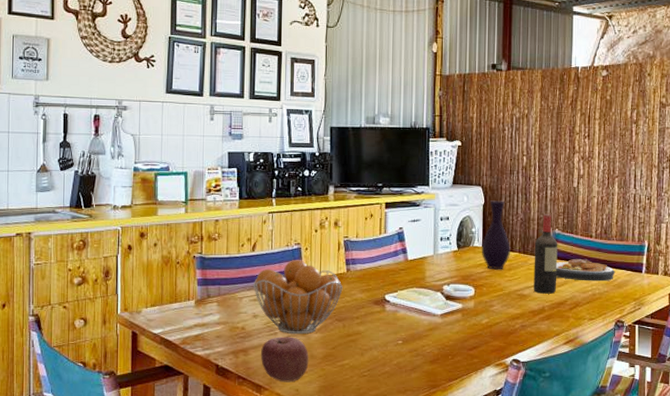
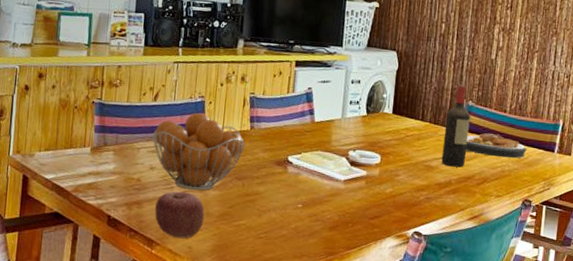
vase: present [481,200,510,270] -> none [391,66,421,139]

